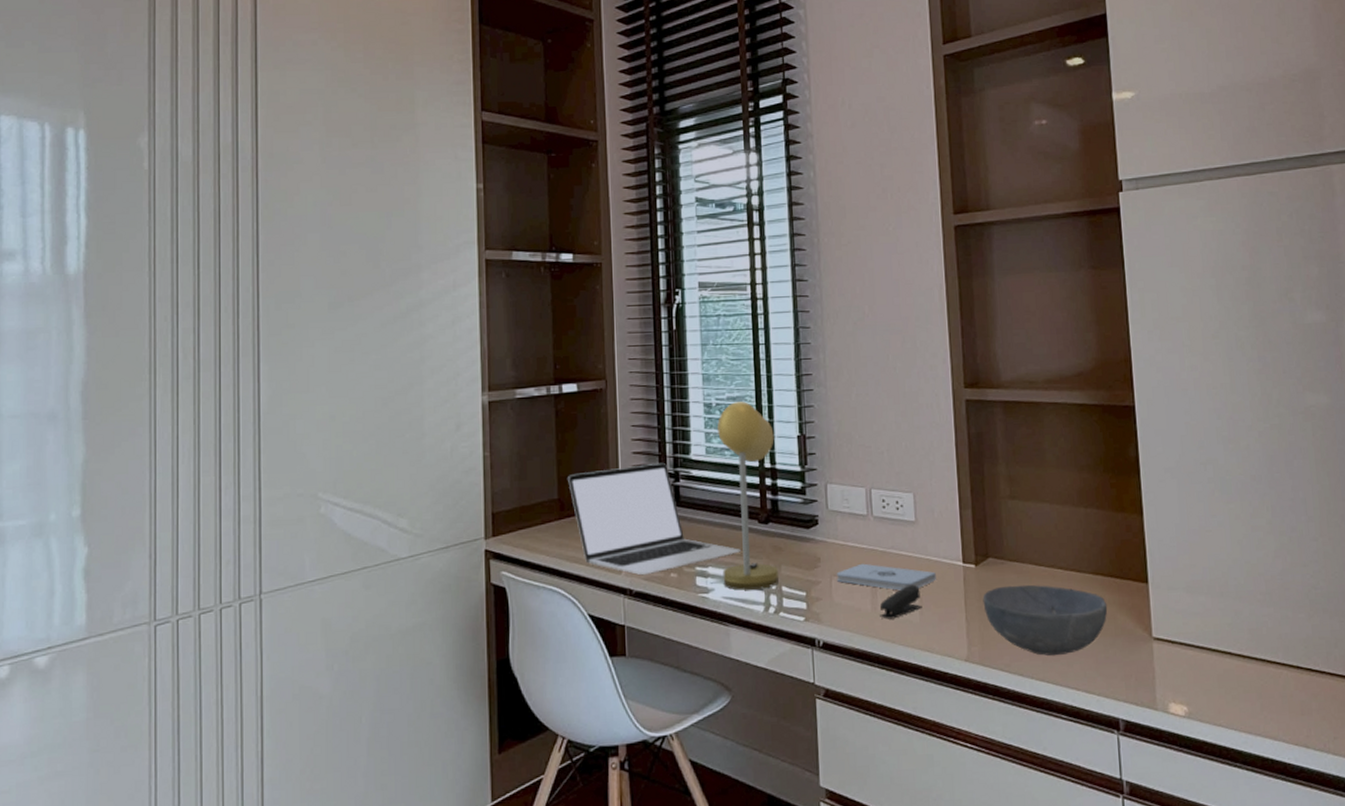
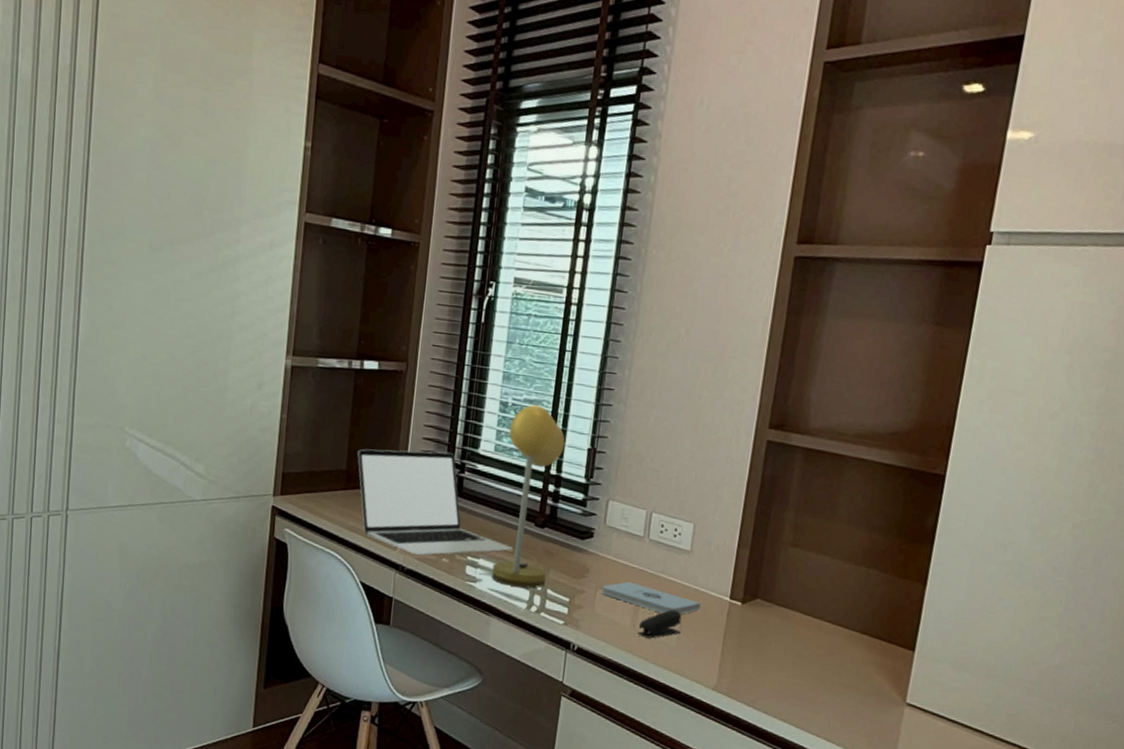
bowl: present [982,584,1108,656] -> none [741,628,868,702]

